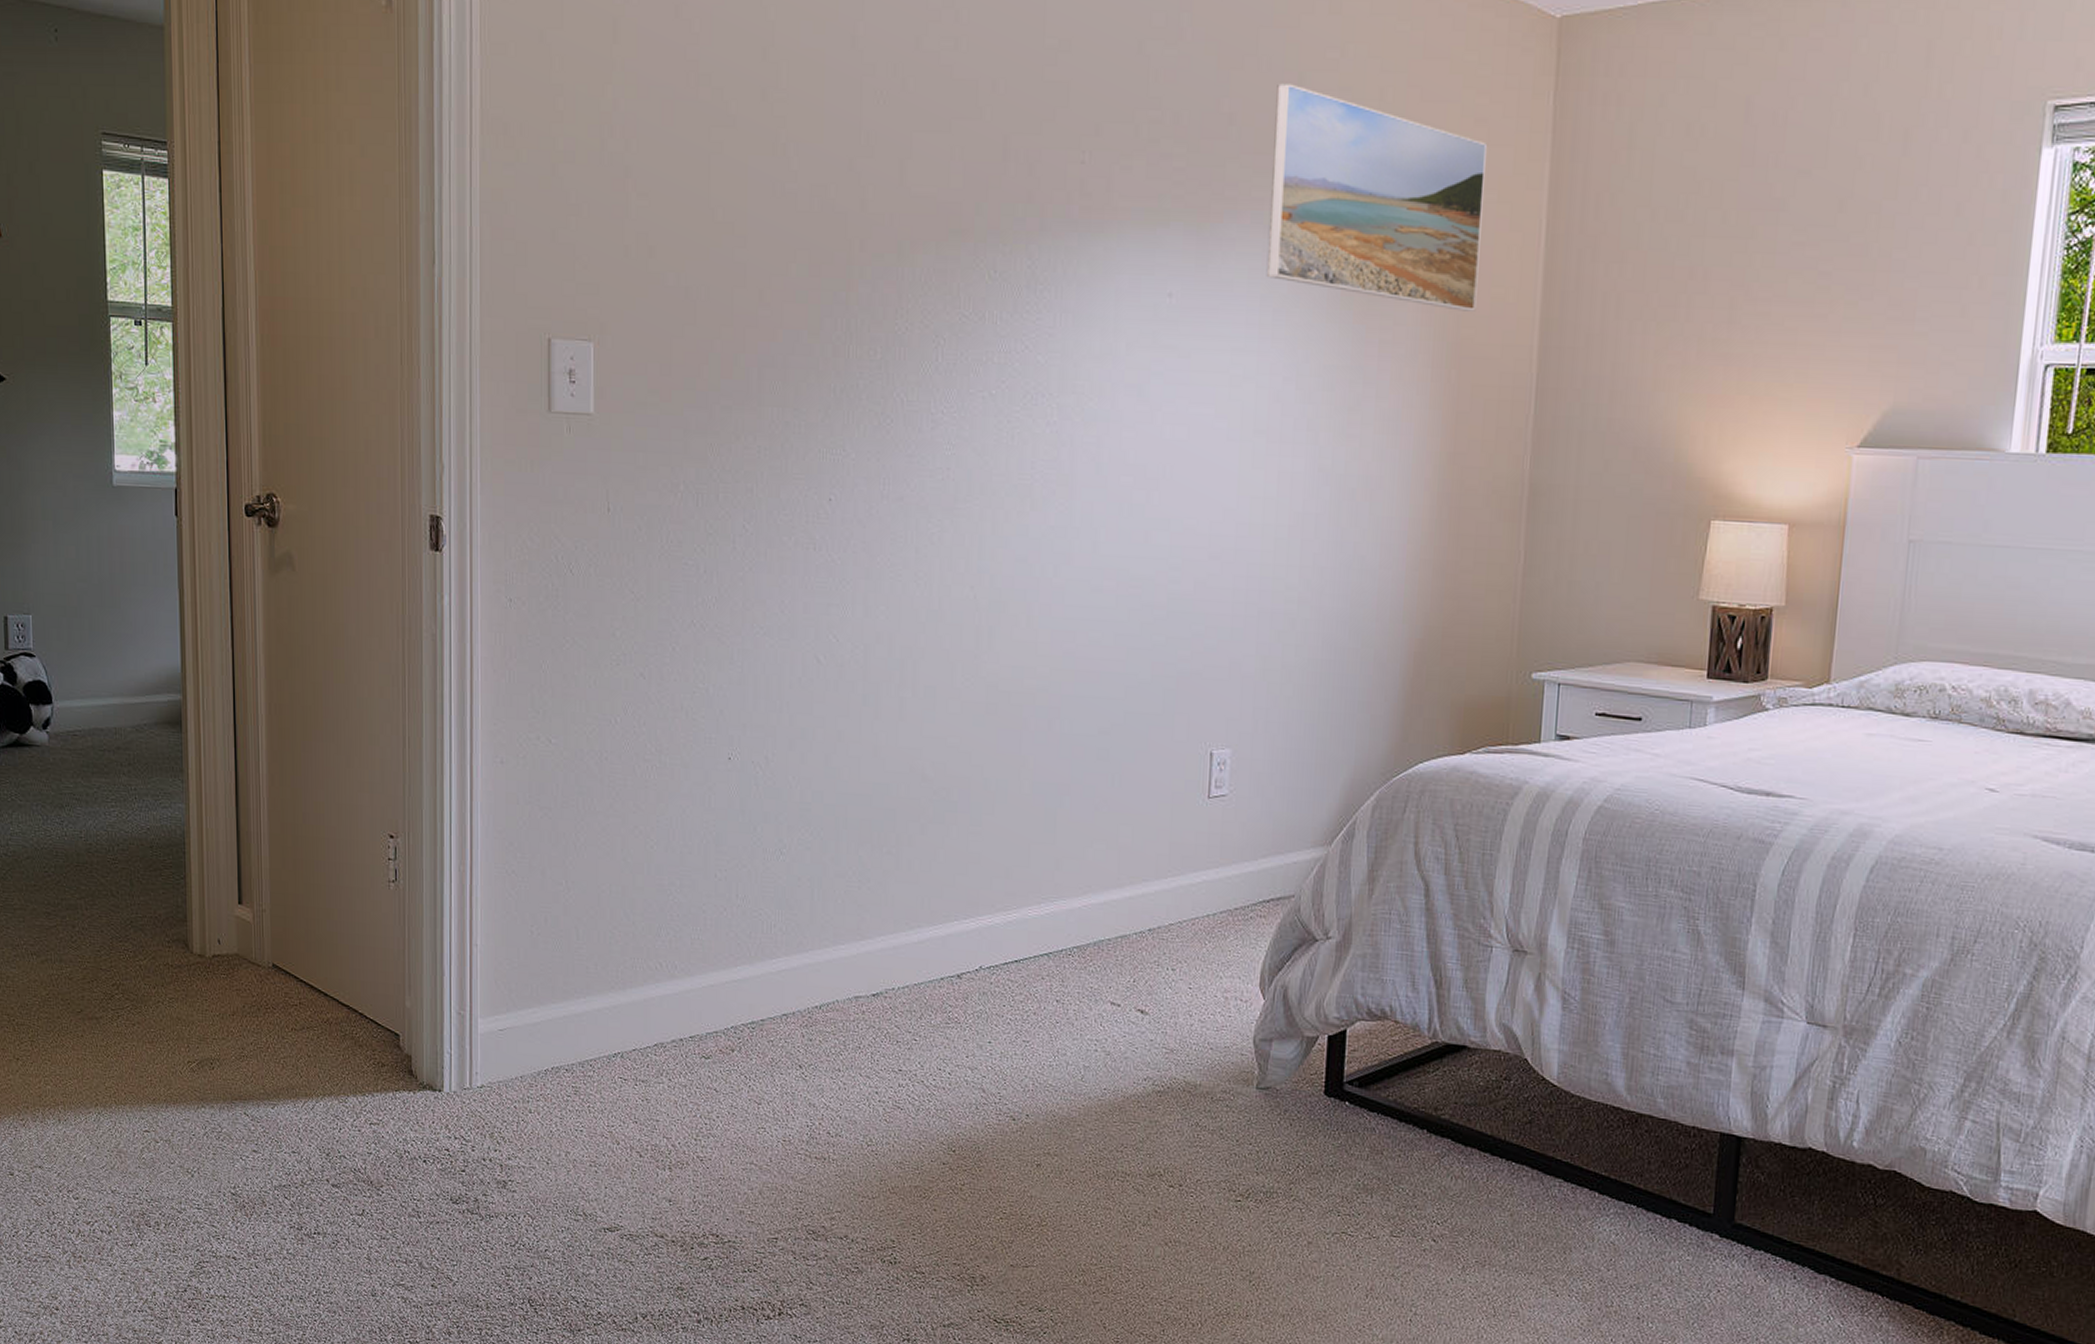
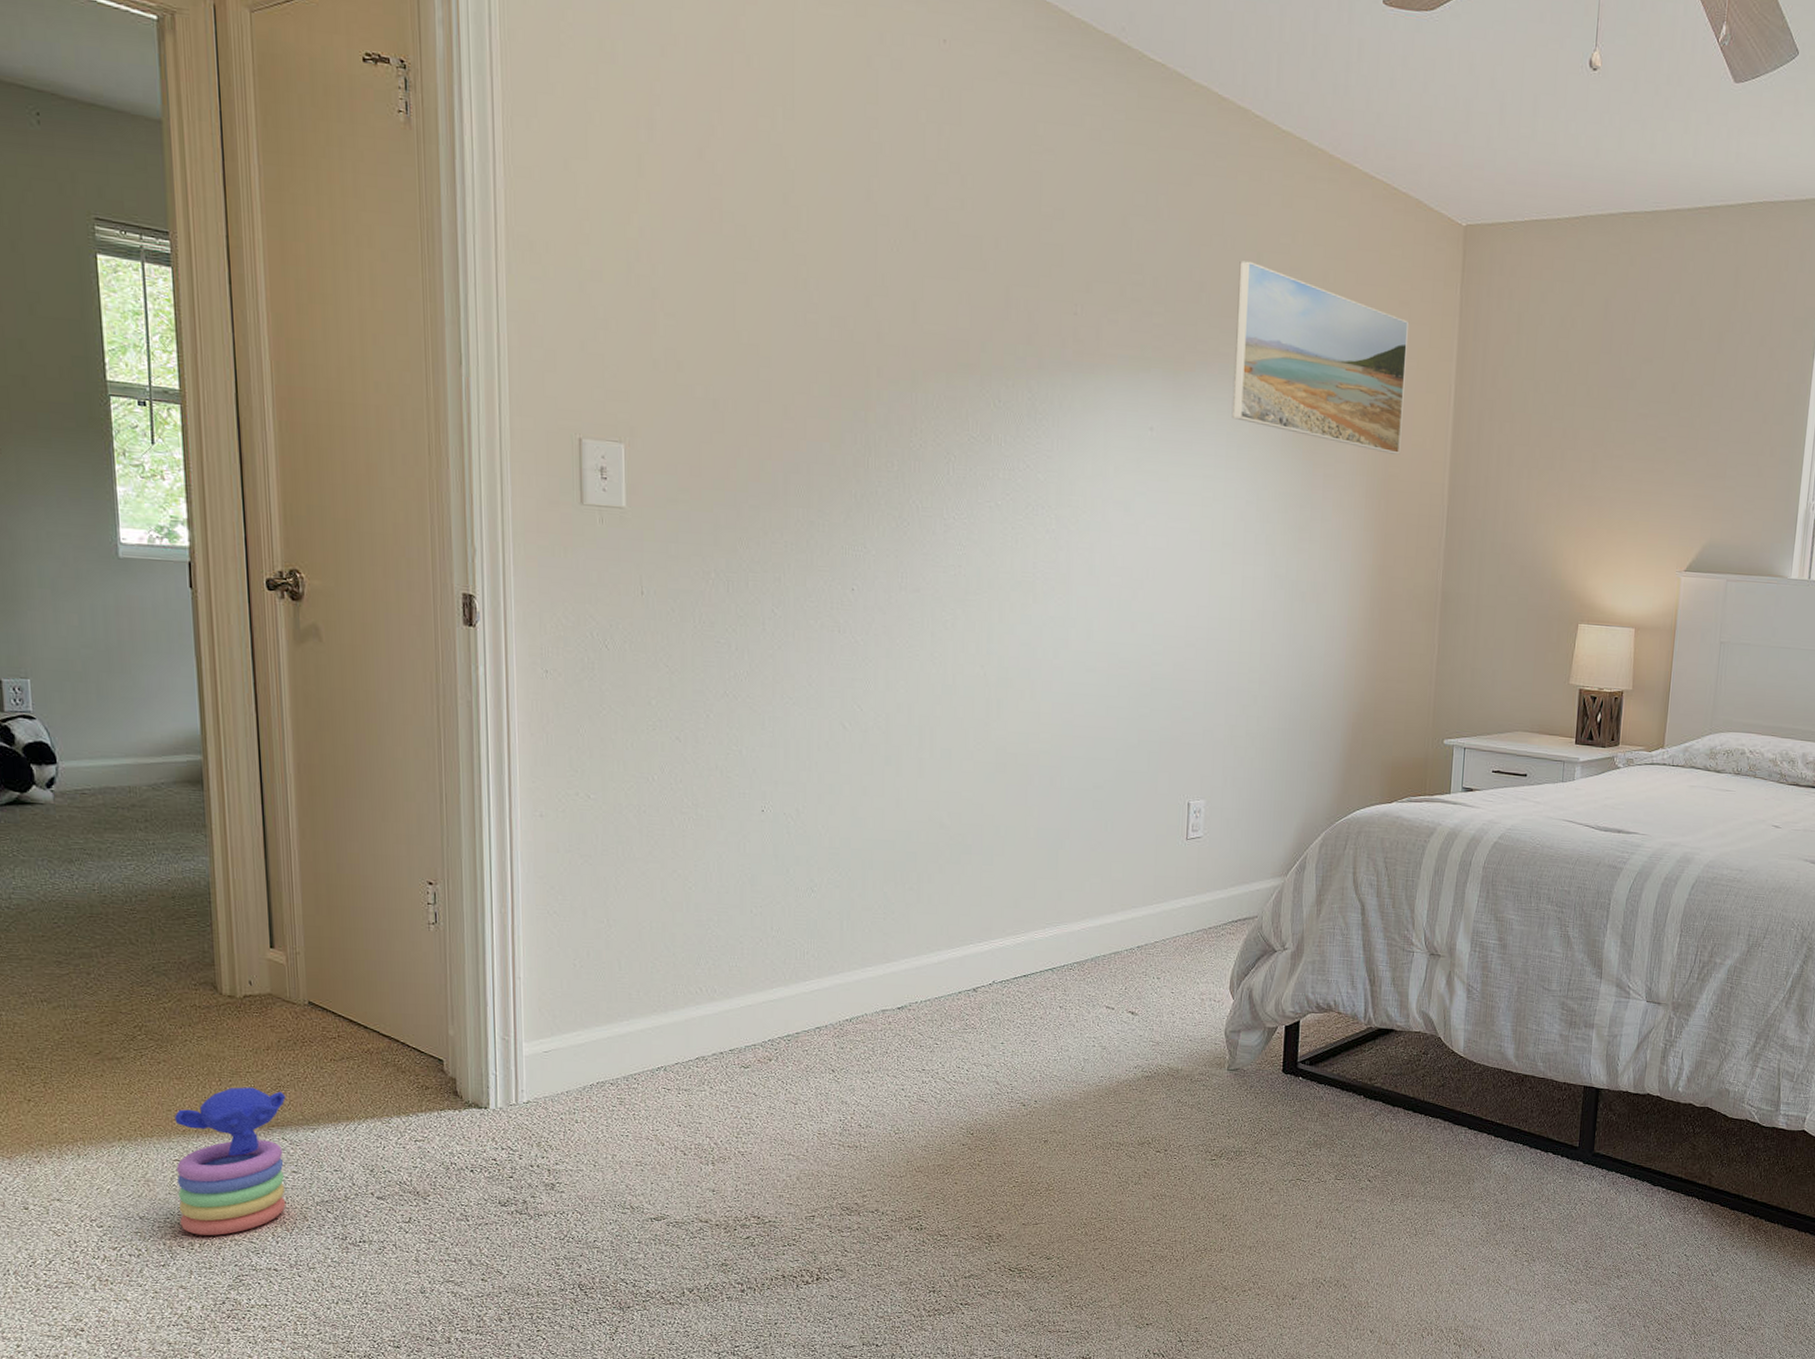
stacking toy: none [145,1055,249,1216] -> present [175,1087,286,1236]

